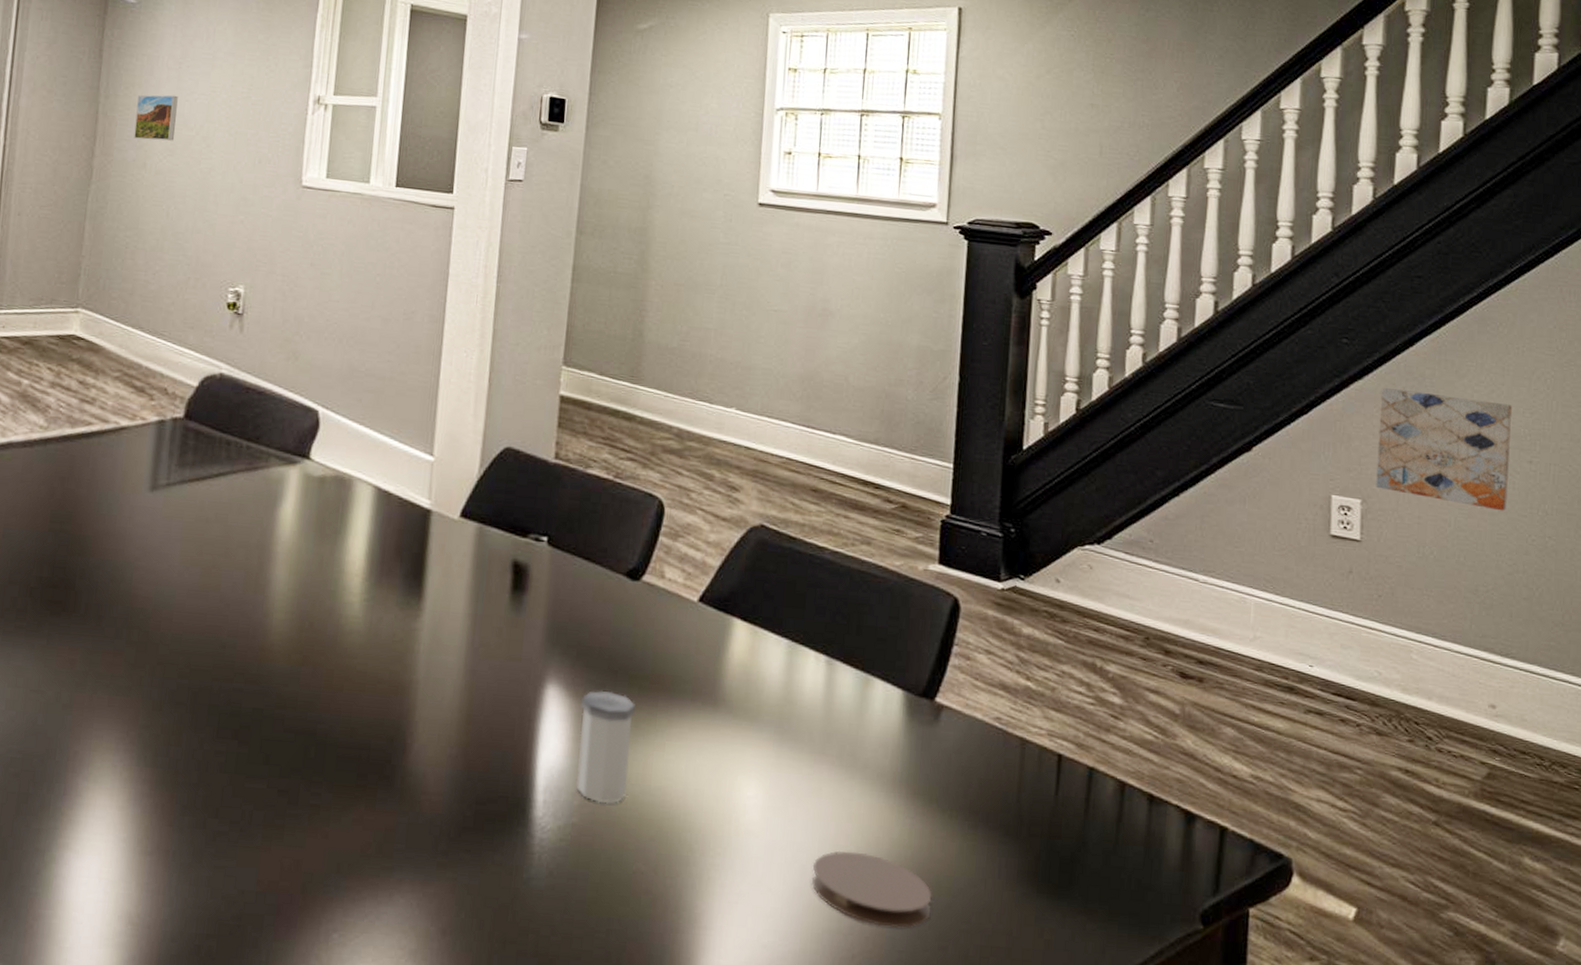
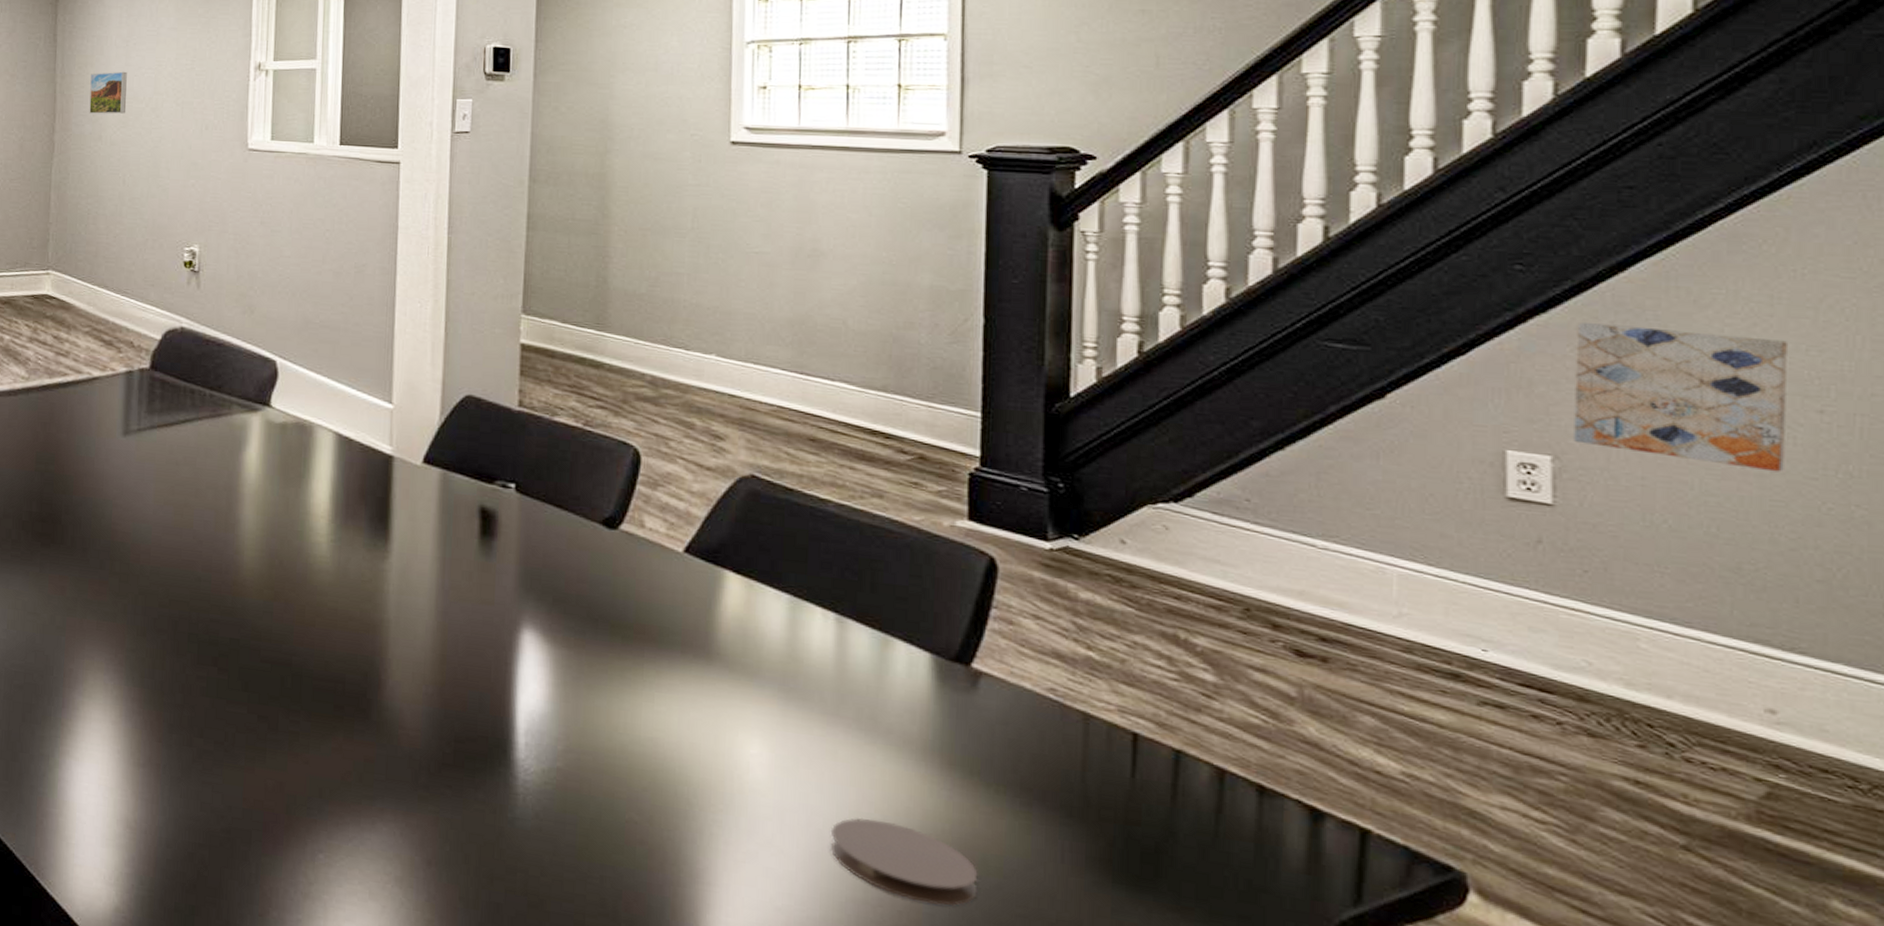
salt shaker: present [576,690,635,804] -> none [559,637,619,751]

